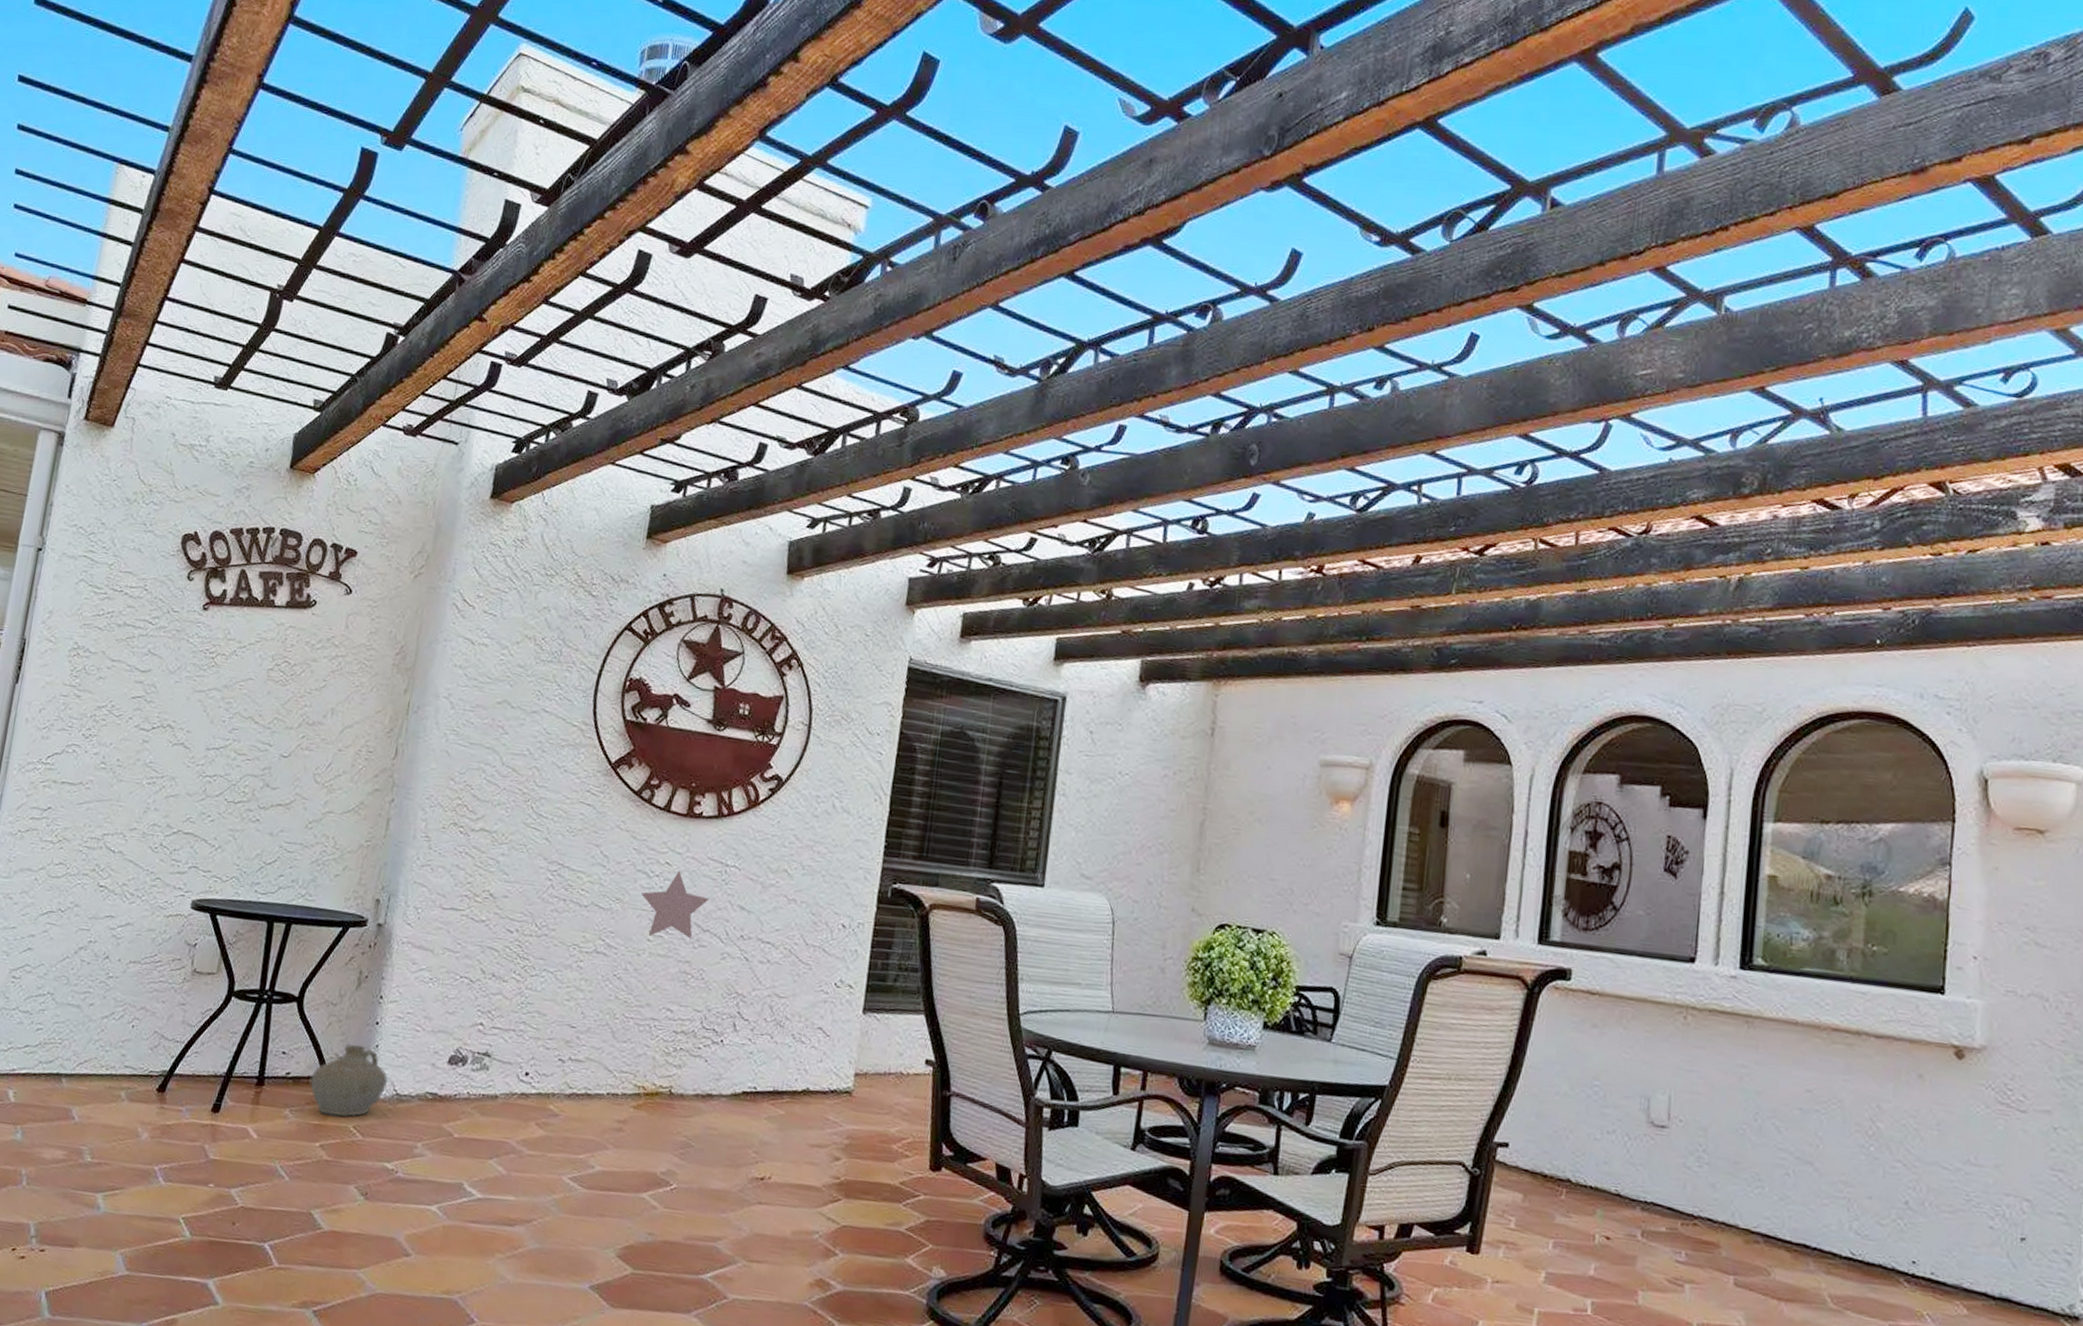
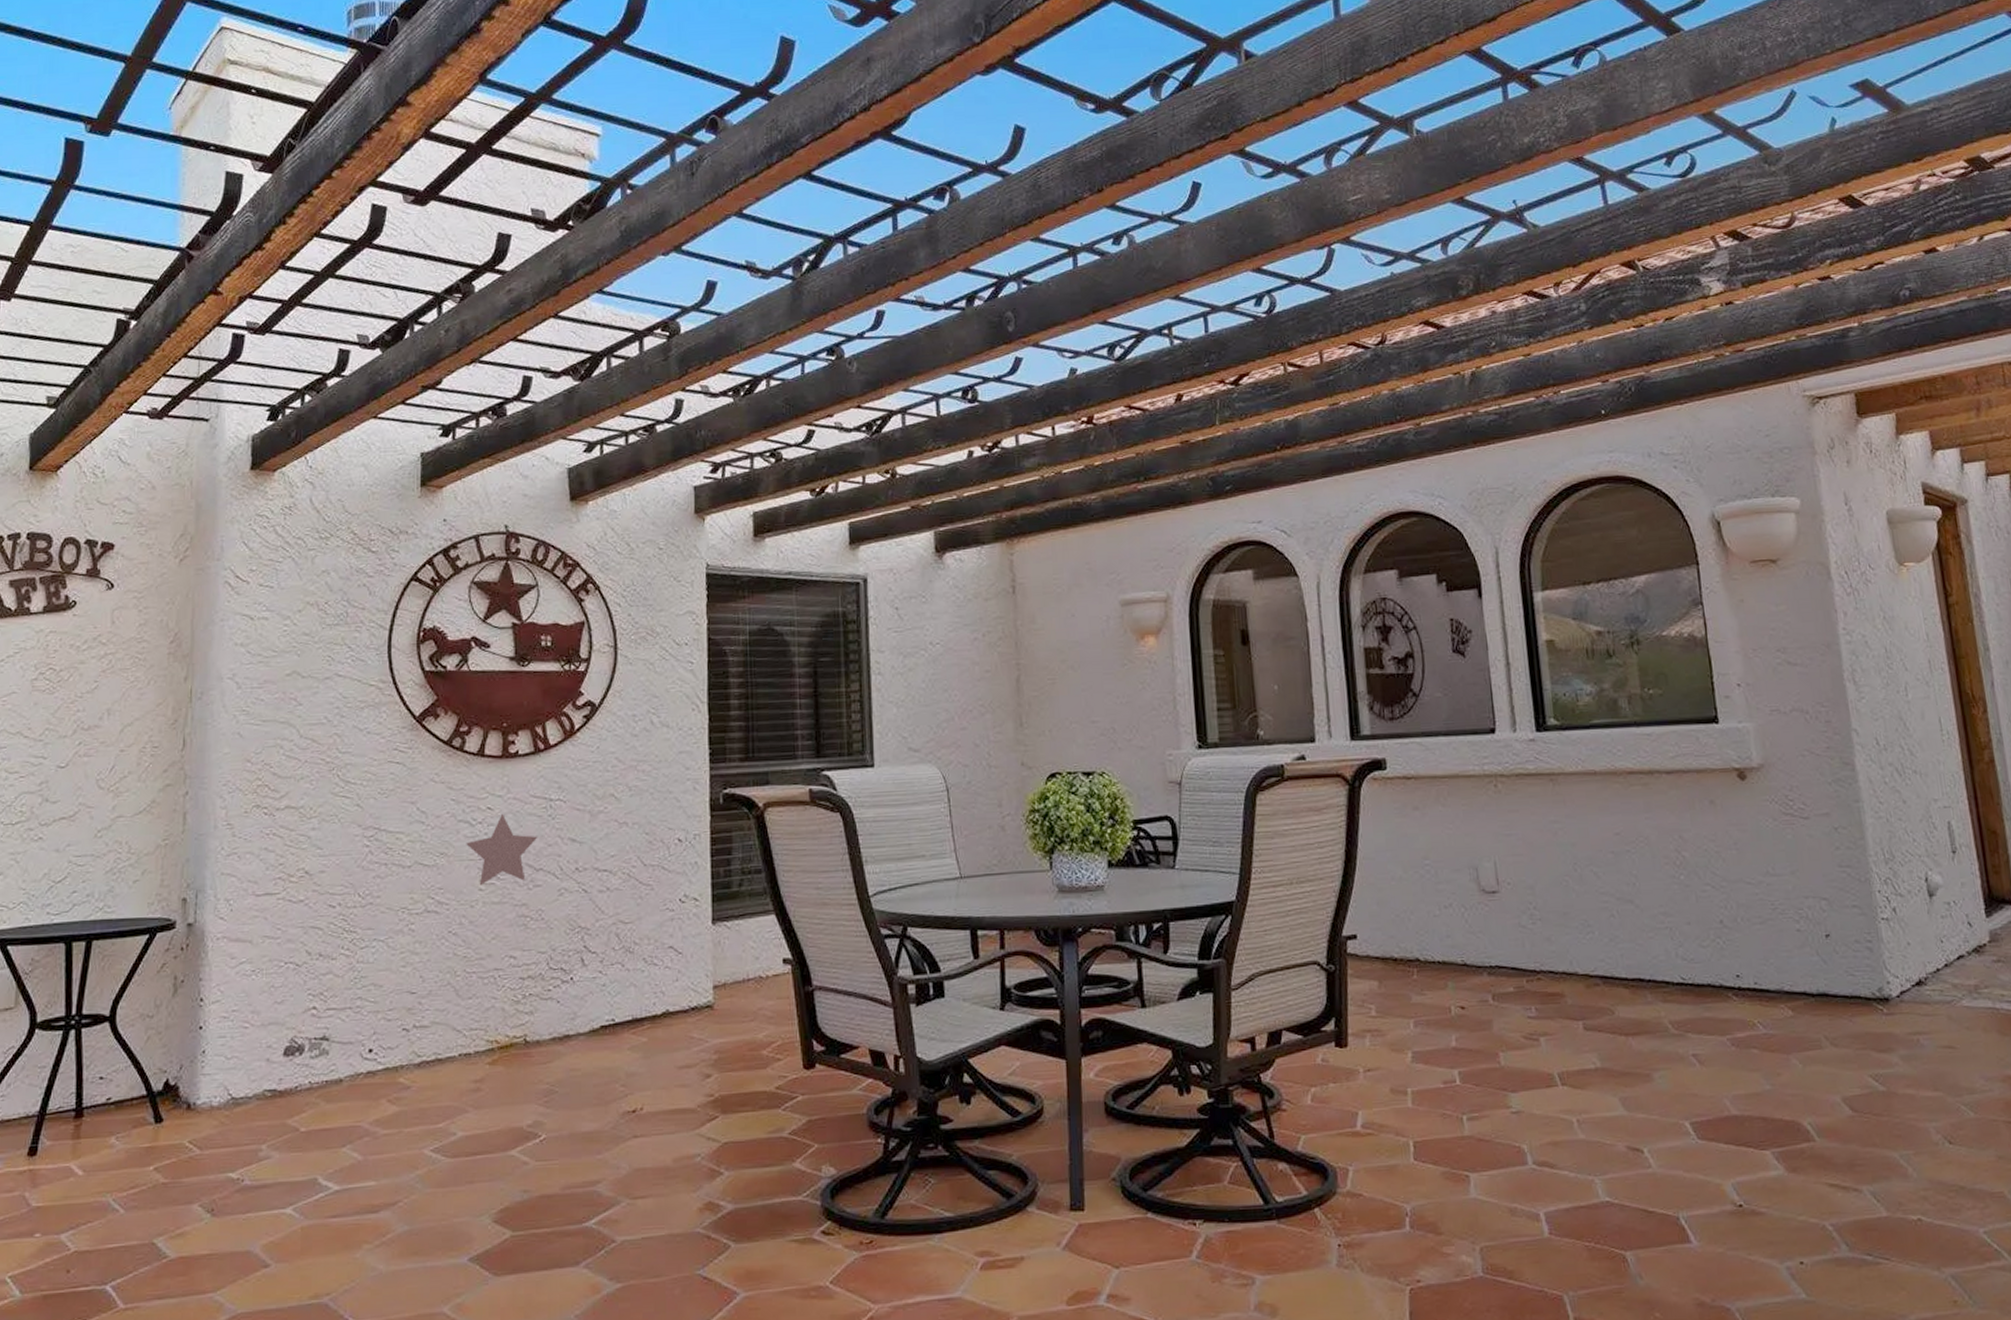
ceramic jug: present [309,1043,388,1117] -> none [134,1054,220,1135]

